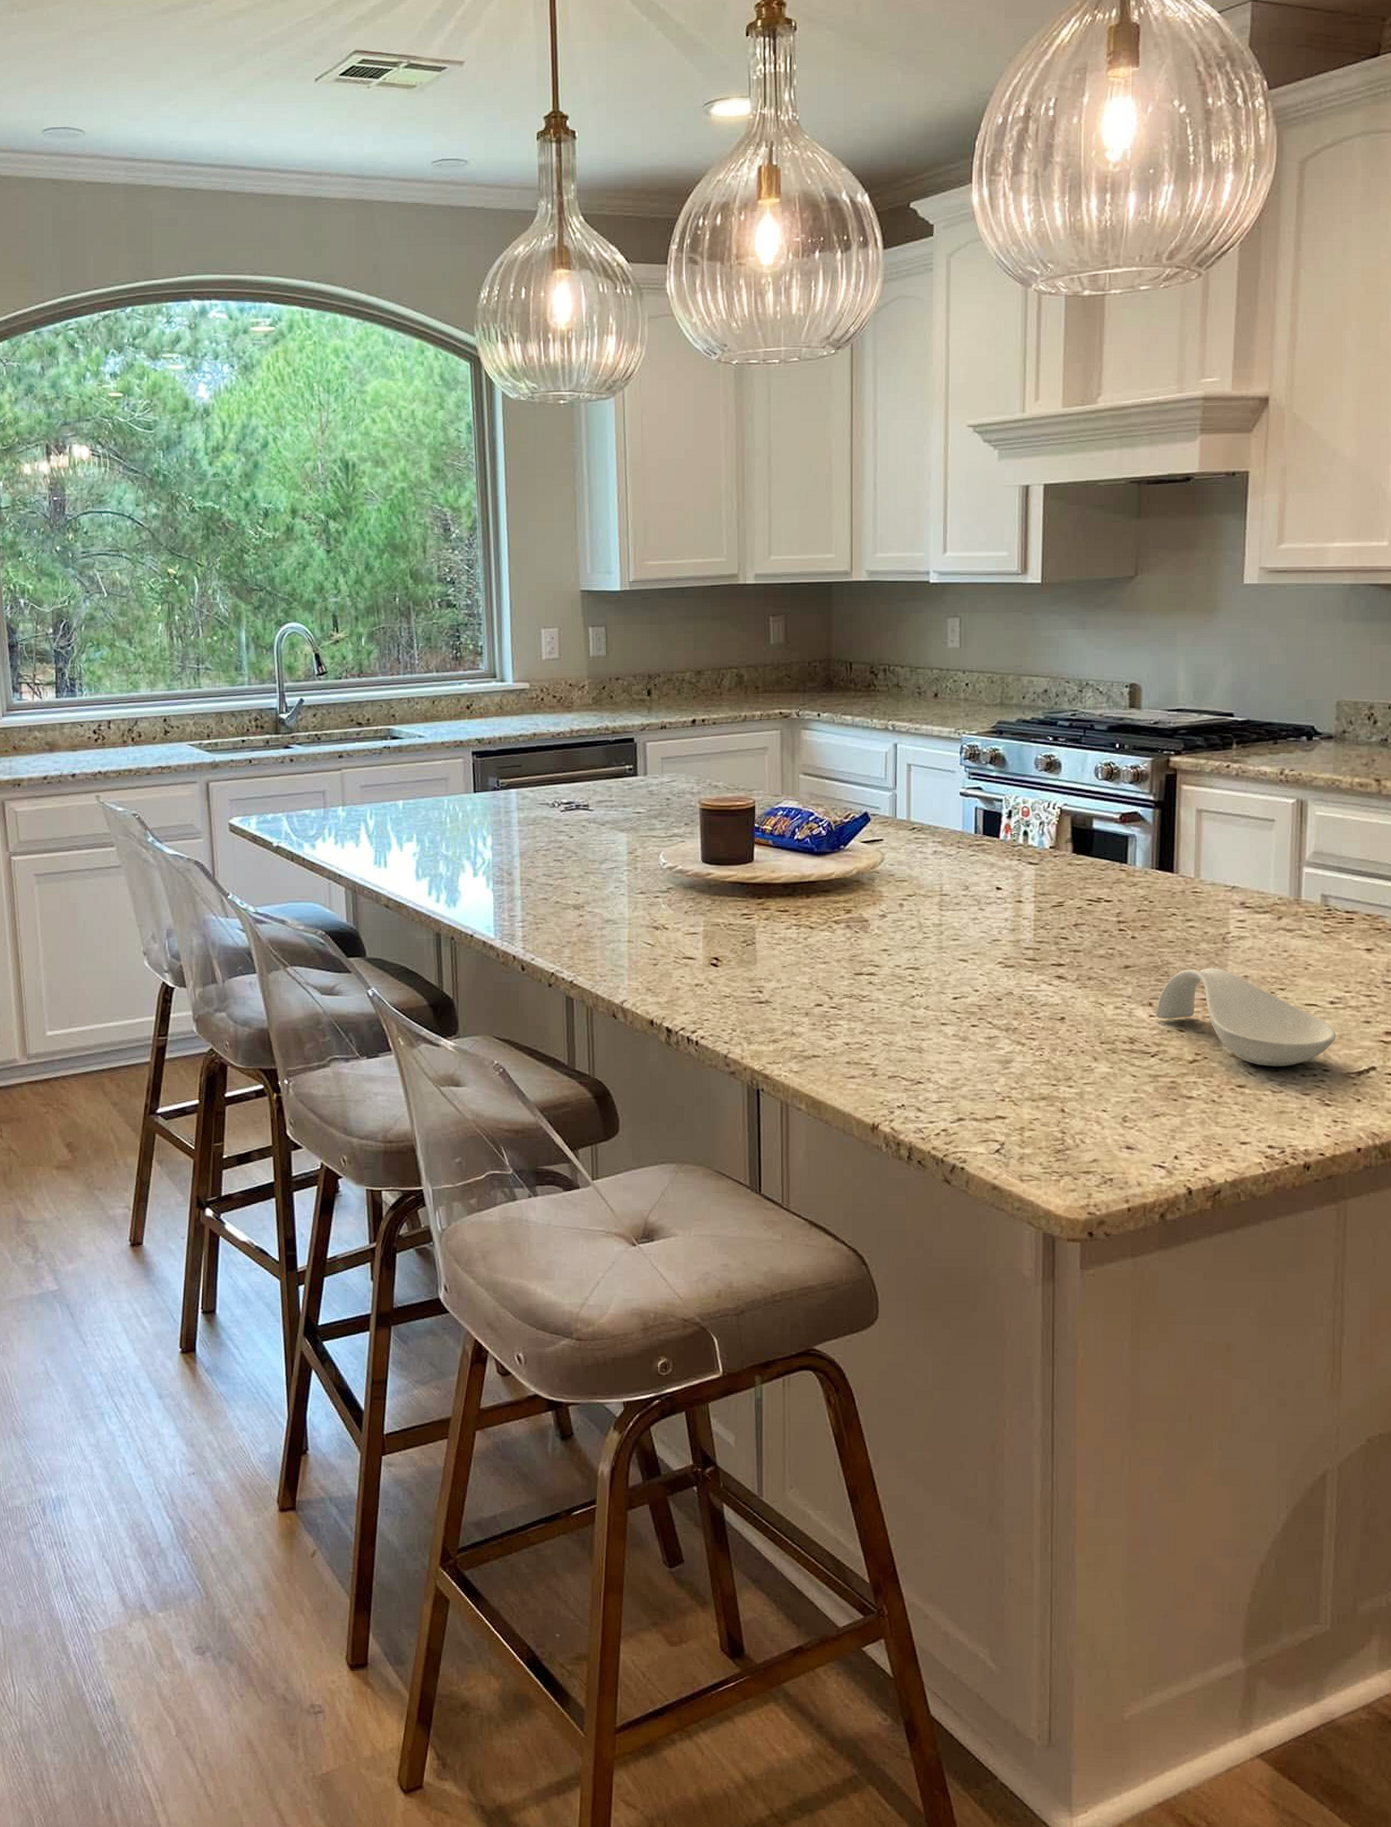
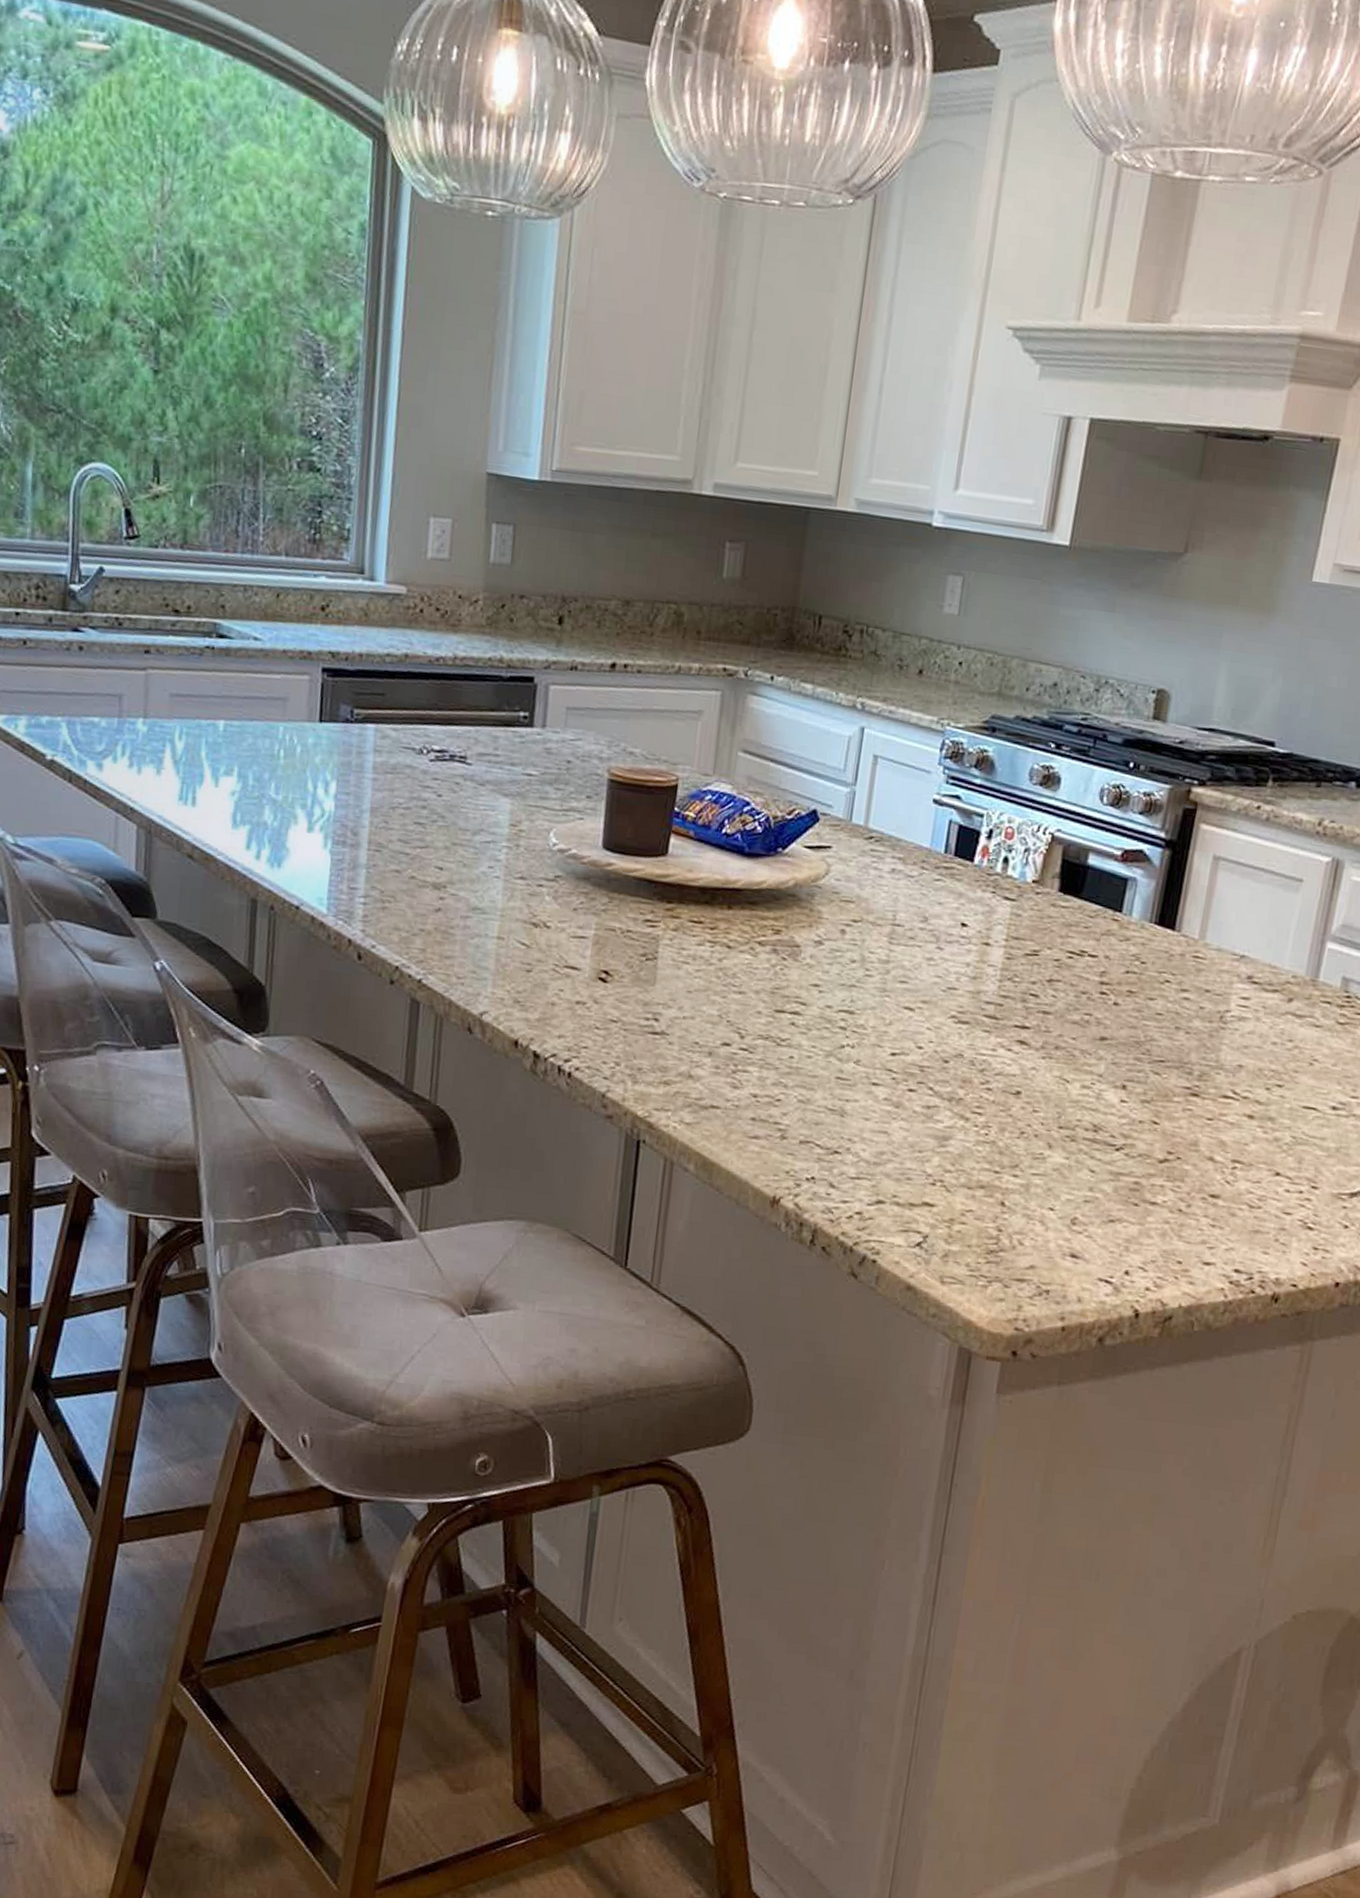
spoon rest: present [1155,968,1336,1067] -> none [1128,1049,1333,1178]

